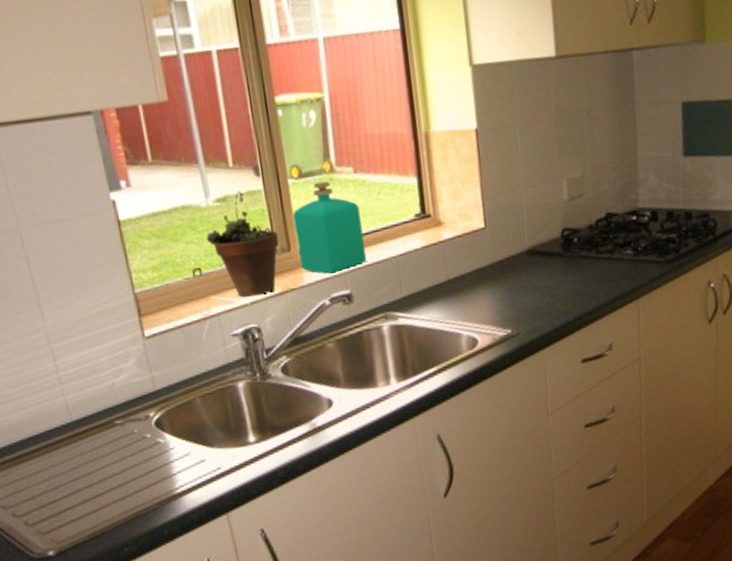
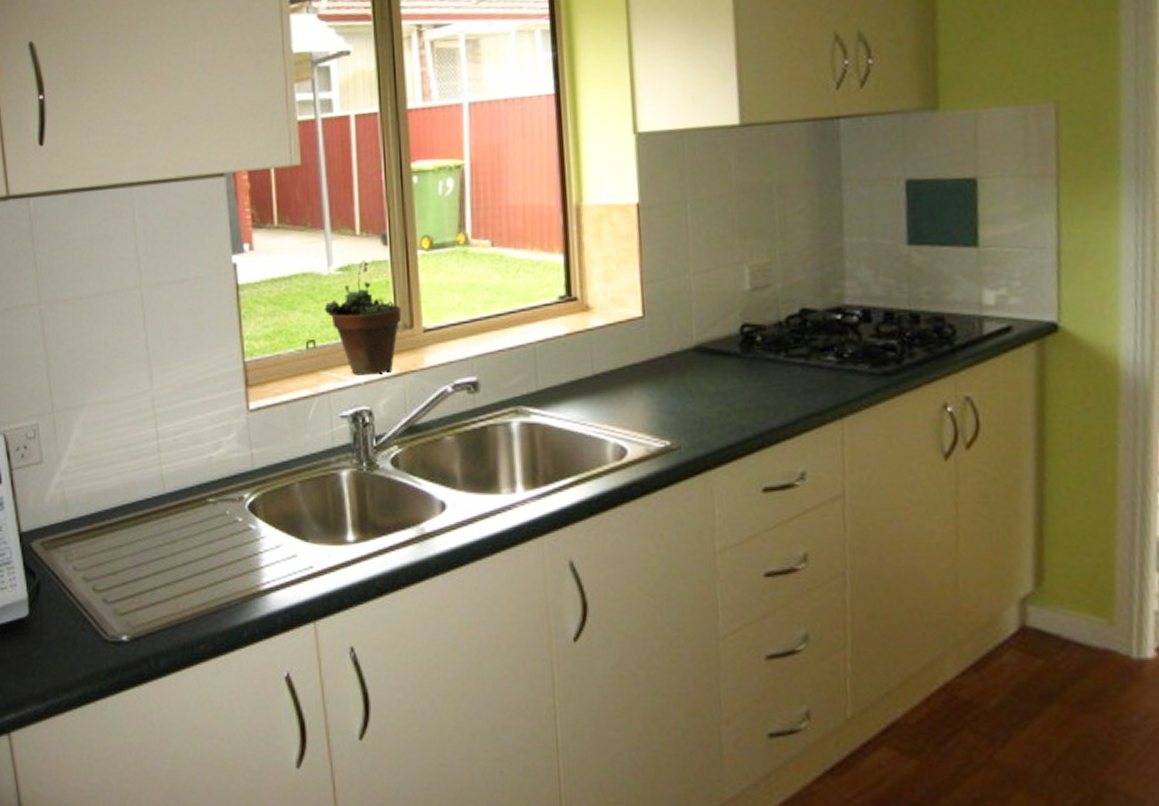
soap bottle: present [293,181,367,274] -> none [419,254,499,357]

